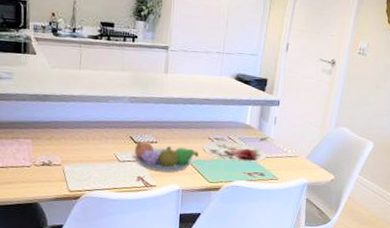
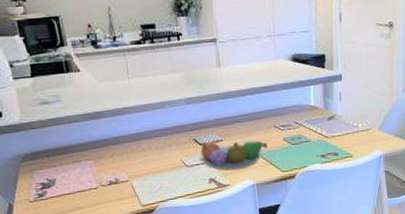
plate: present [203,141,267,162] -> none [270,125,337,146]

